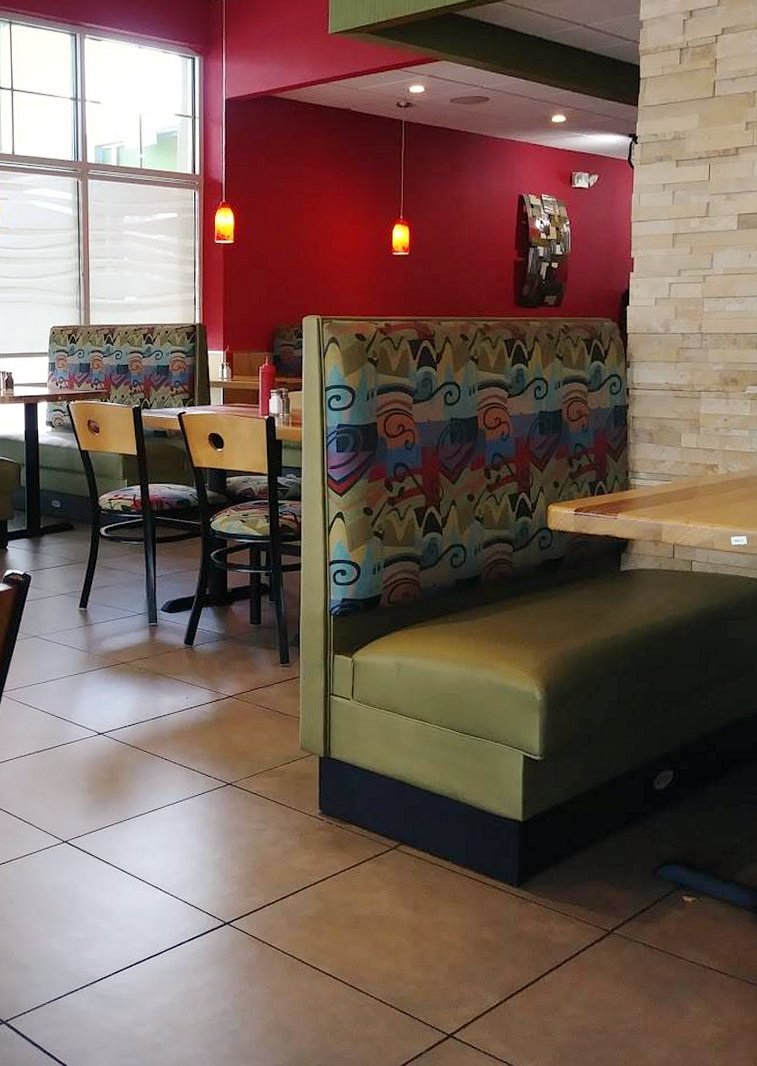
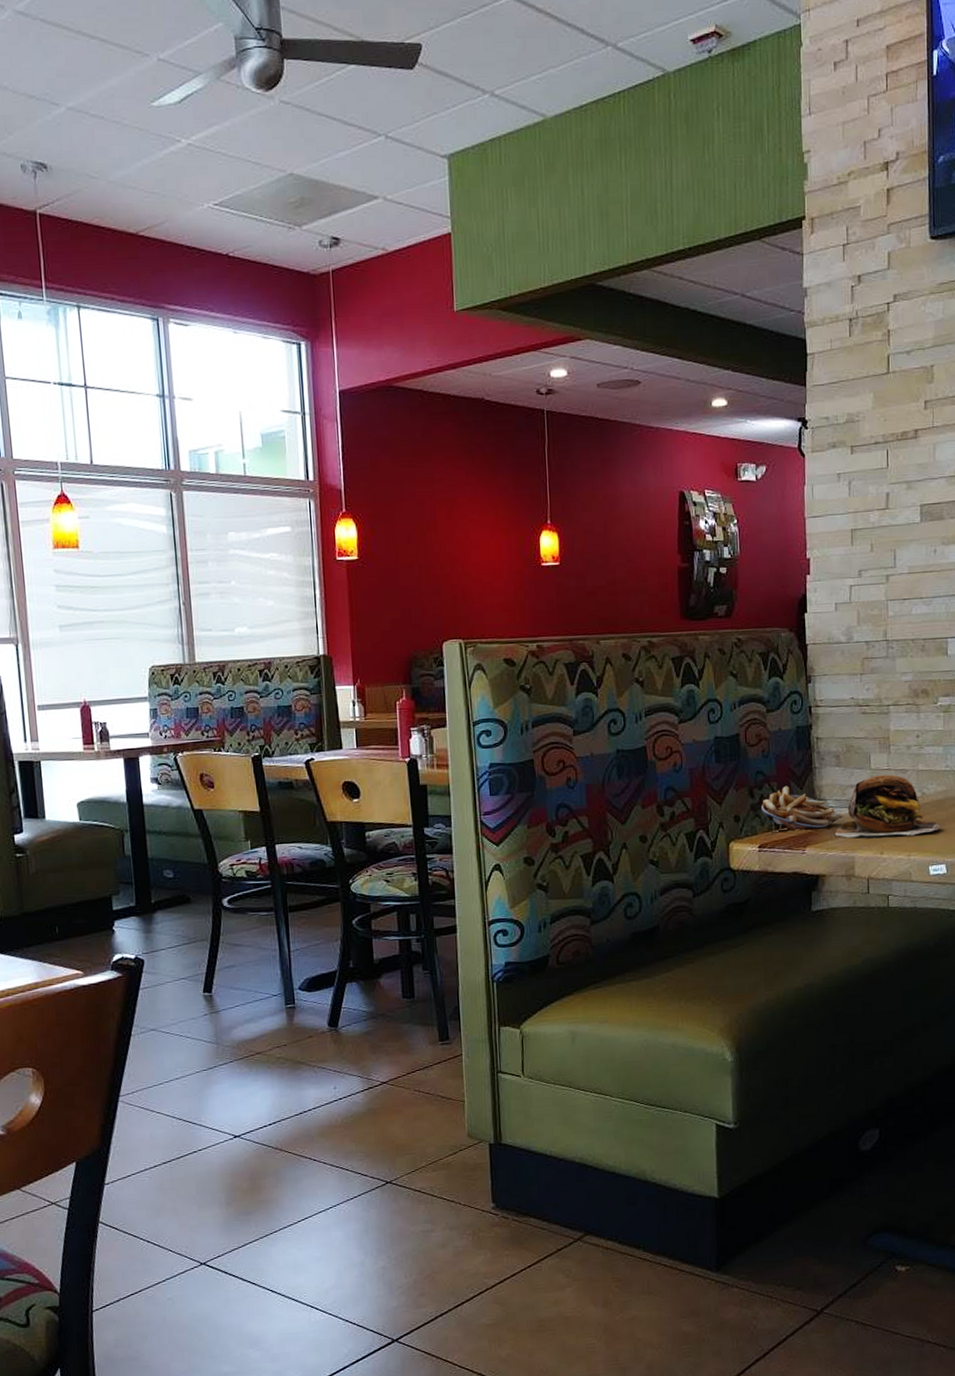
french fries: none [579,458,656,499] -> present [761,786,846,831]
burger: none [644,453,746,510] -> present [834,774,943,839]

